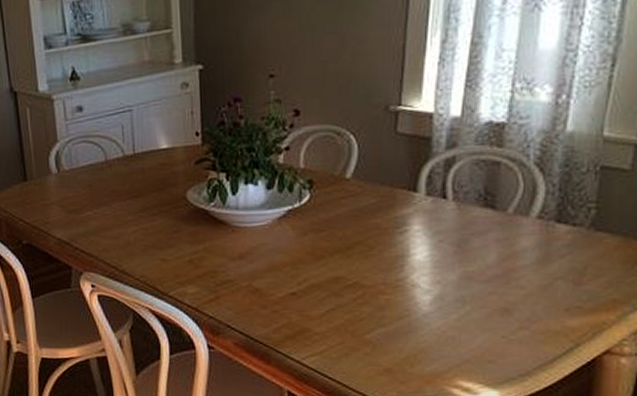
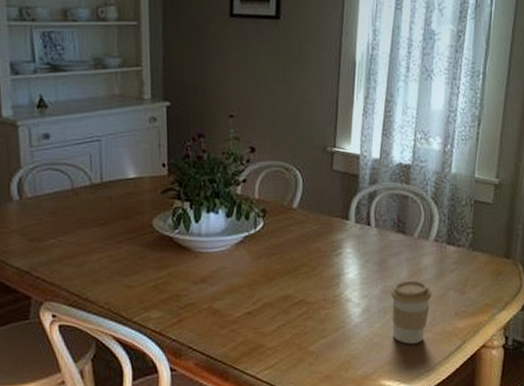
coffee cup: none [473,265,531,342] -> present [391,280,432,344]

